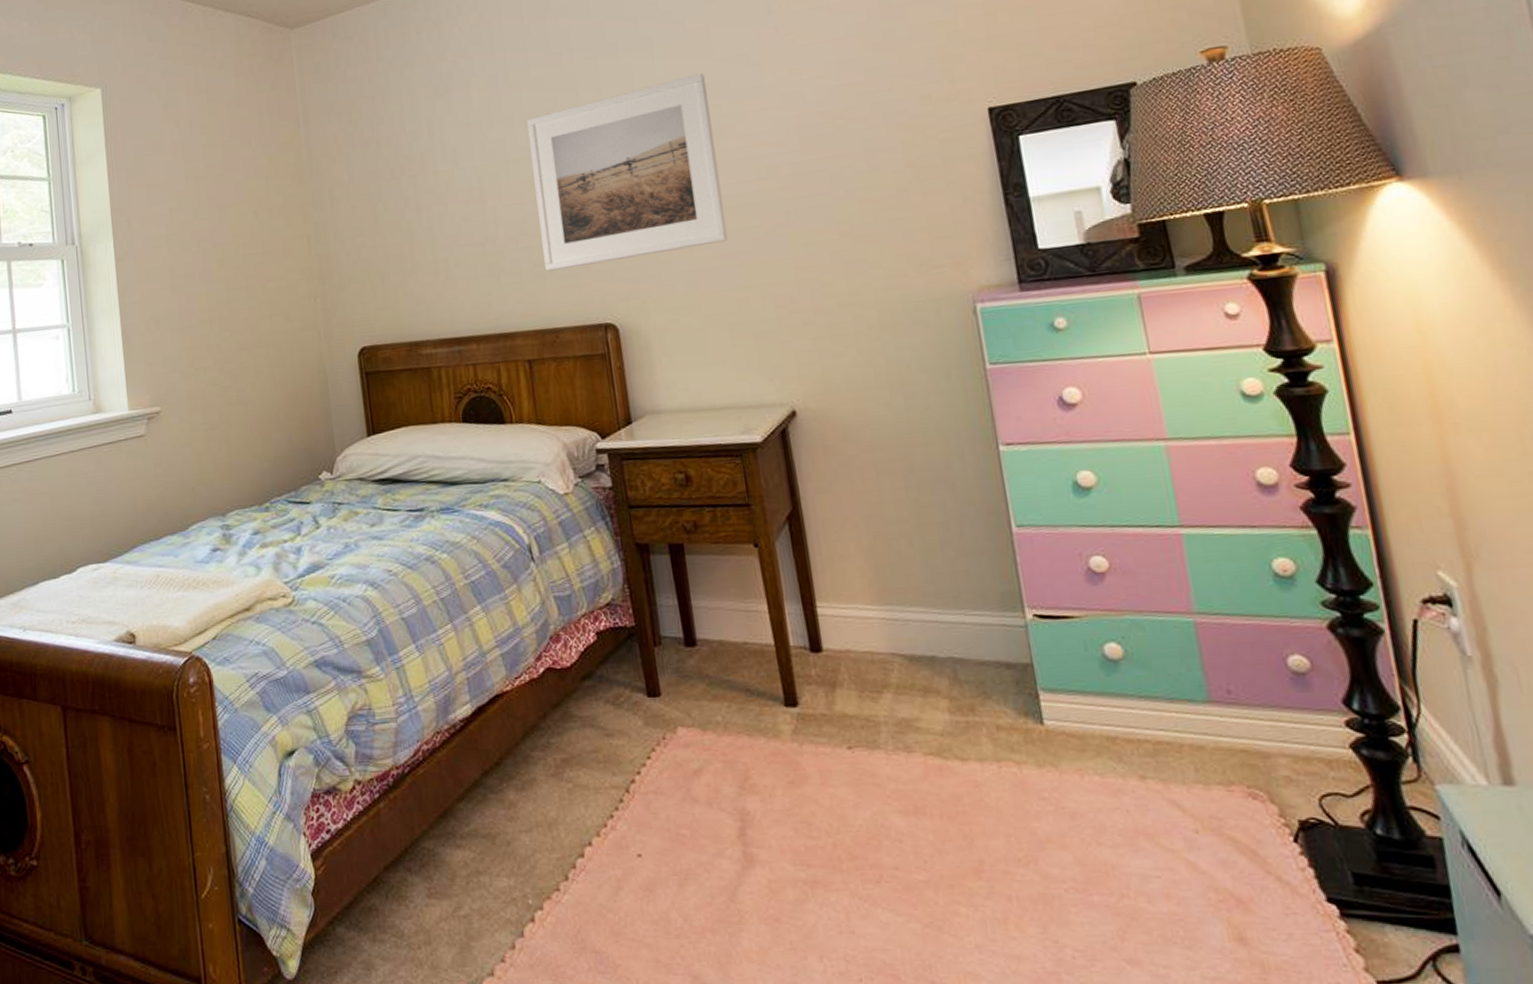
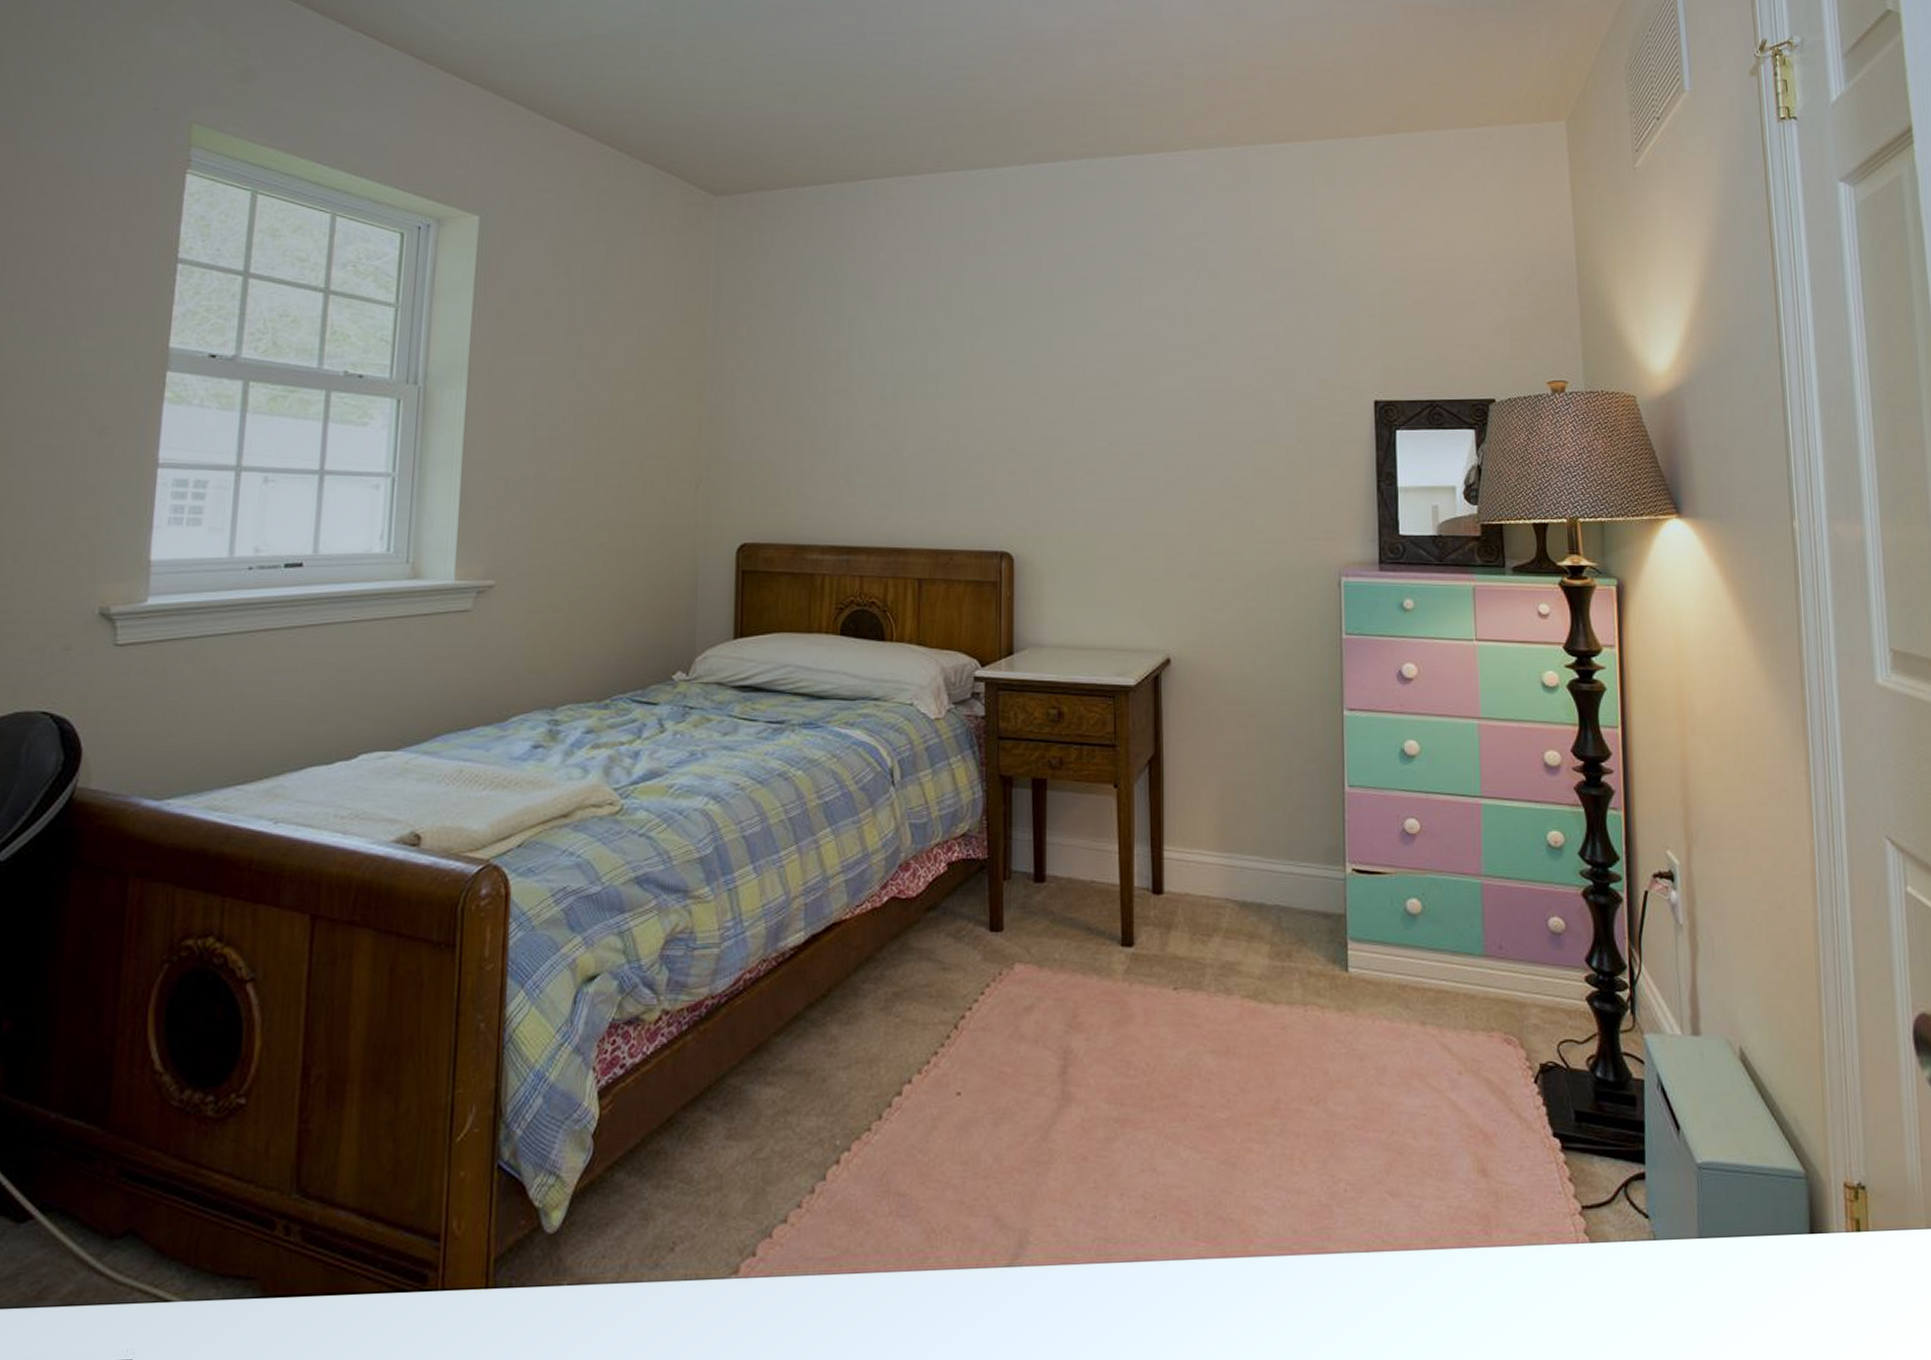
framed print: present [526,74,728,272] -> none [948,322,1131,492]

